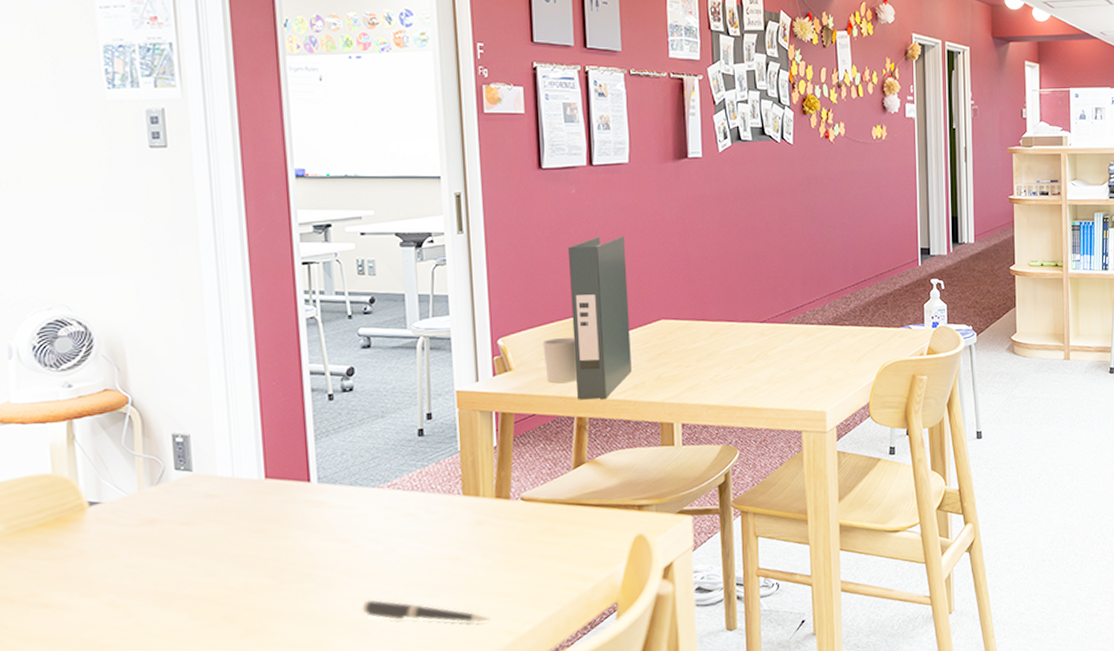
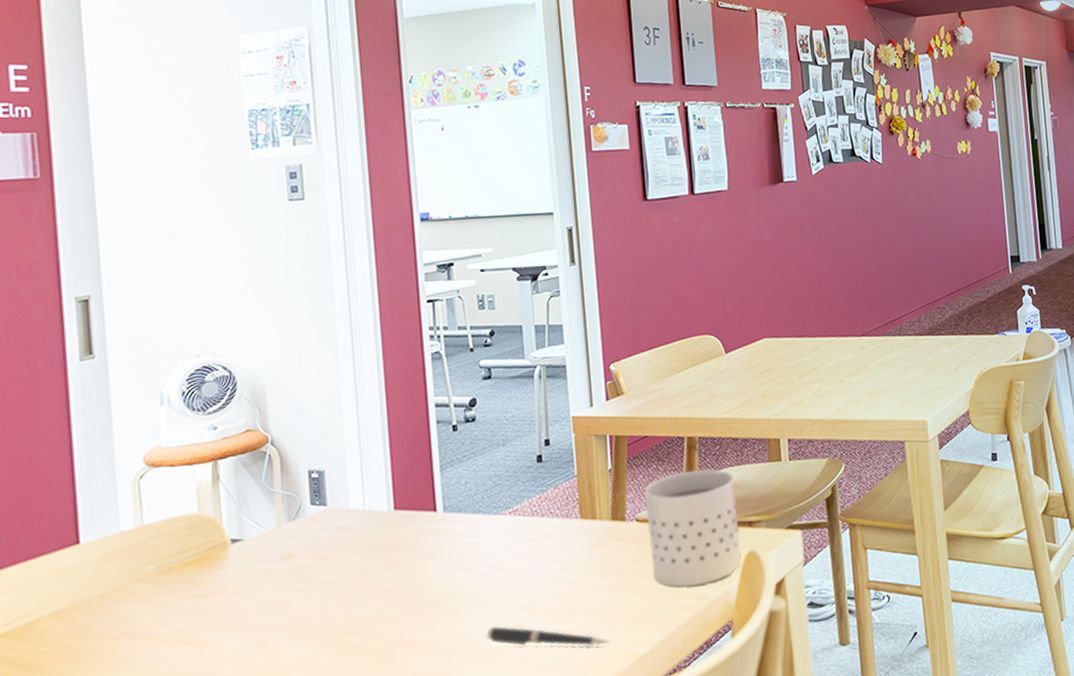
mug: none [530,451,630,568] -> present [644,469,742,588]
mug: present [542,337,578,384] -> none [652,359,687,406]
binder: present [568,235,632,400] -> none [674,259,738,420]

